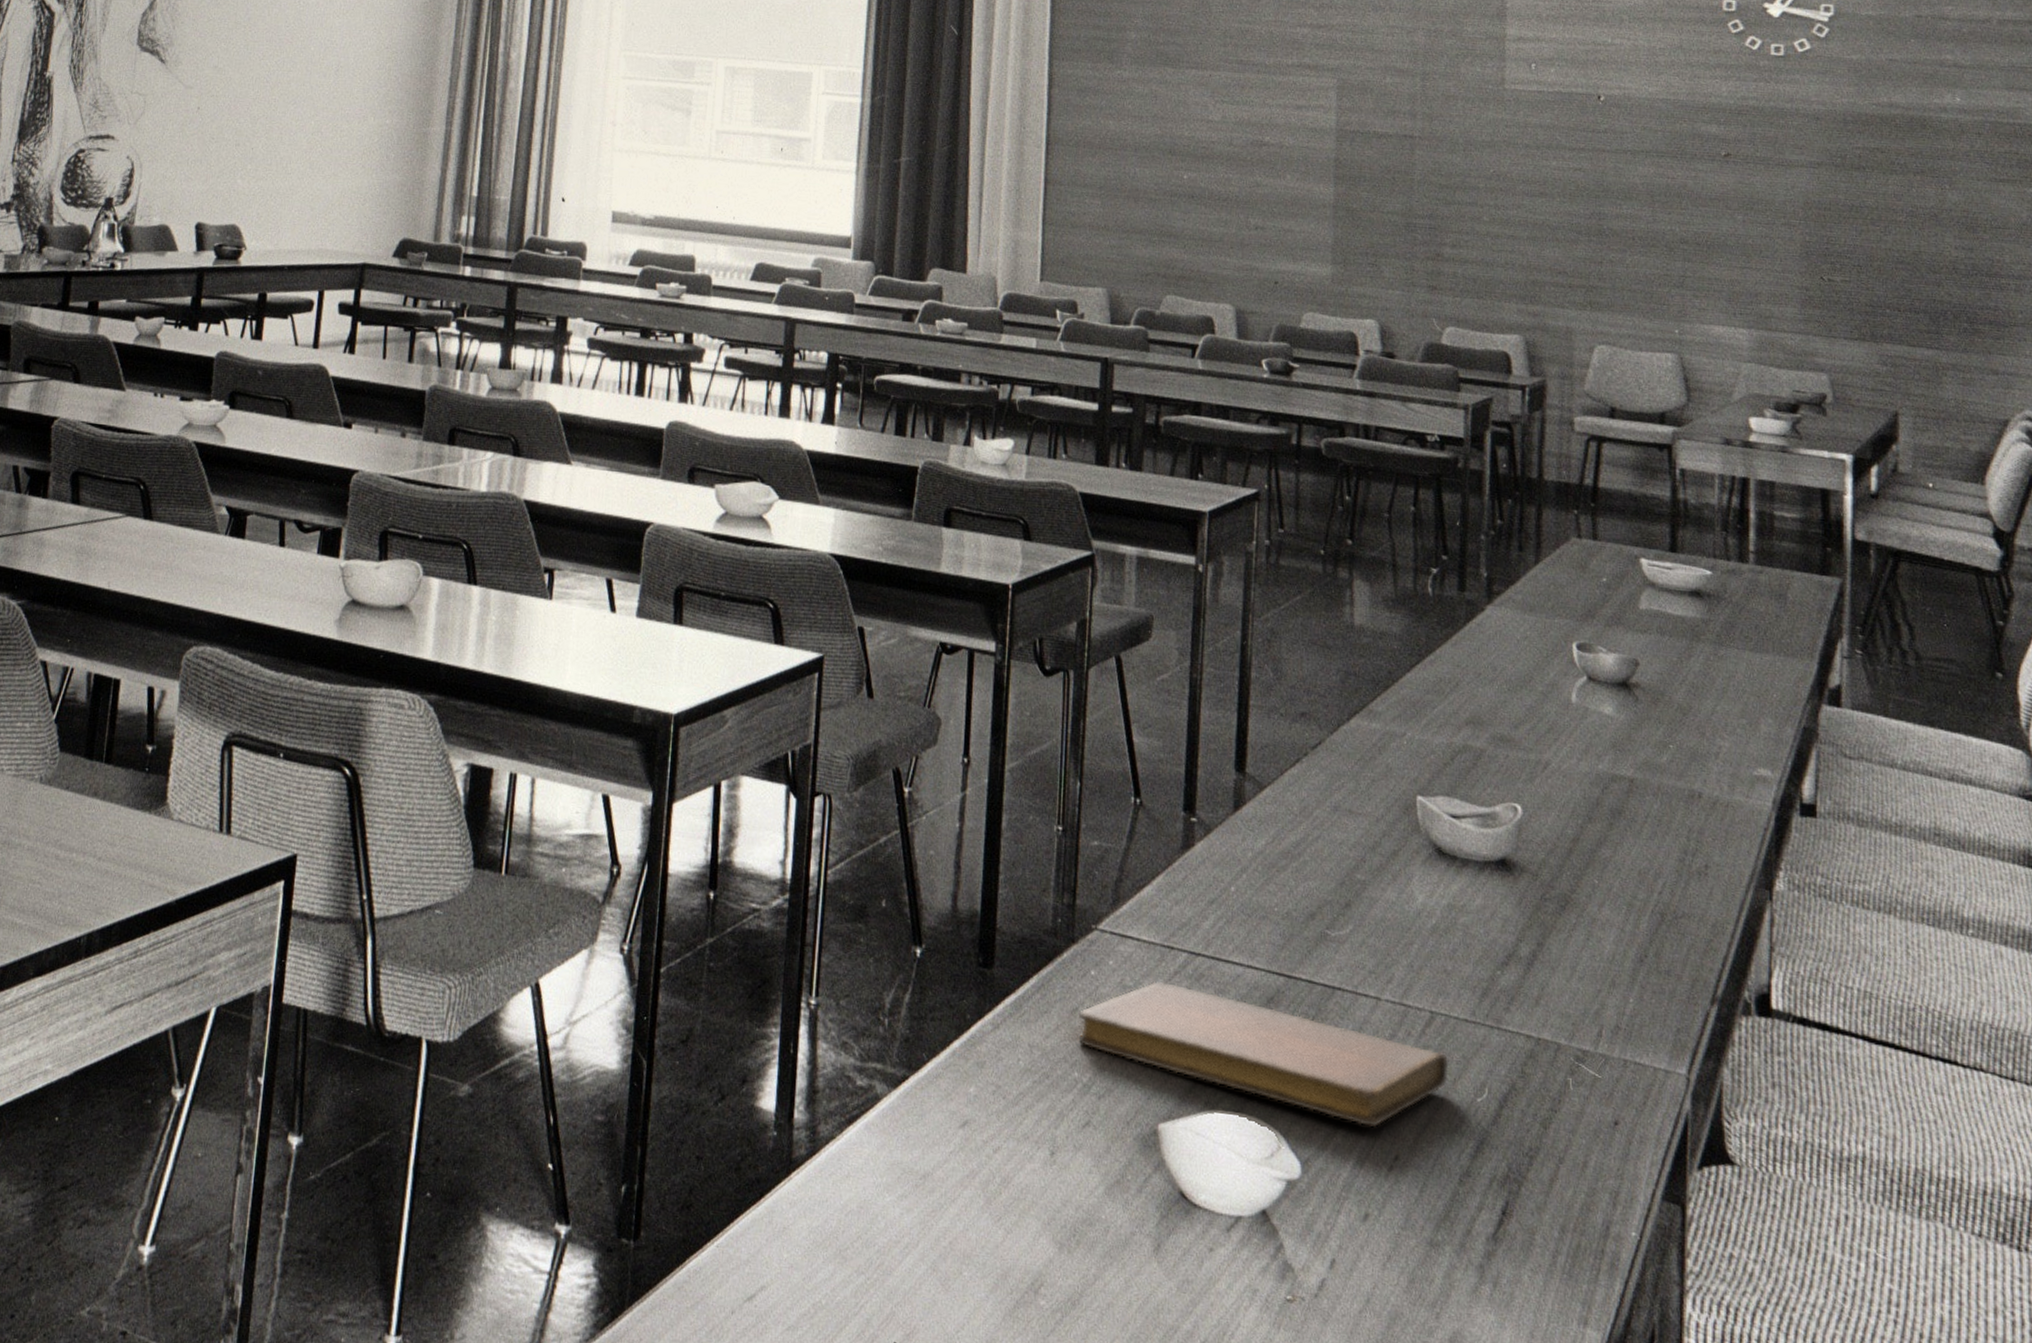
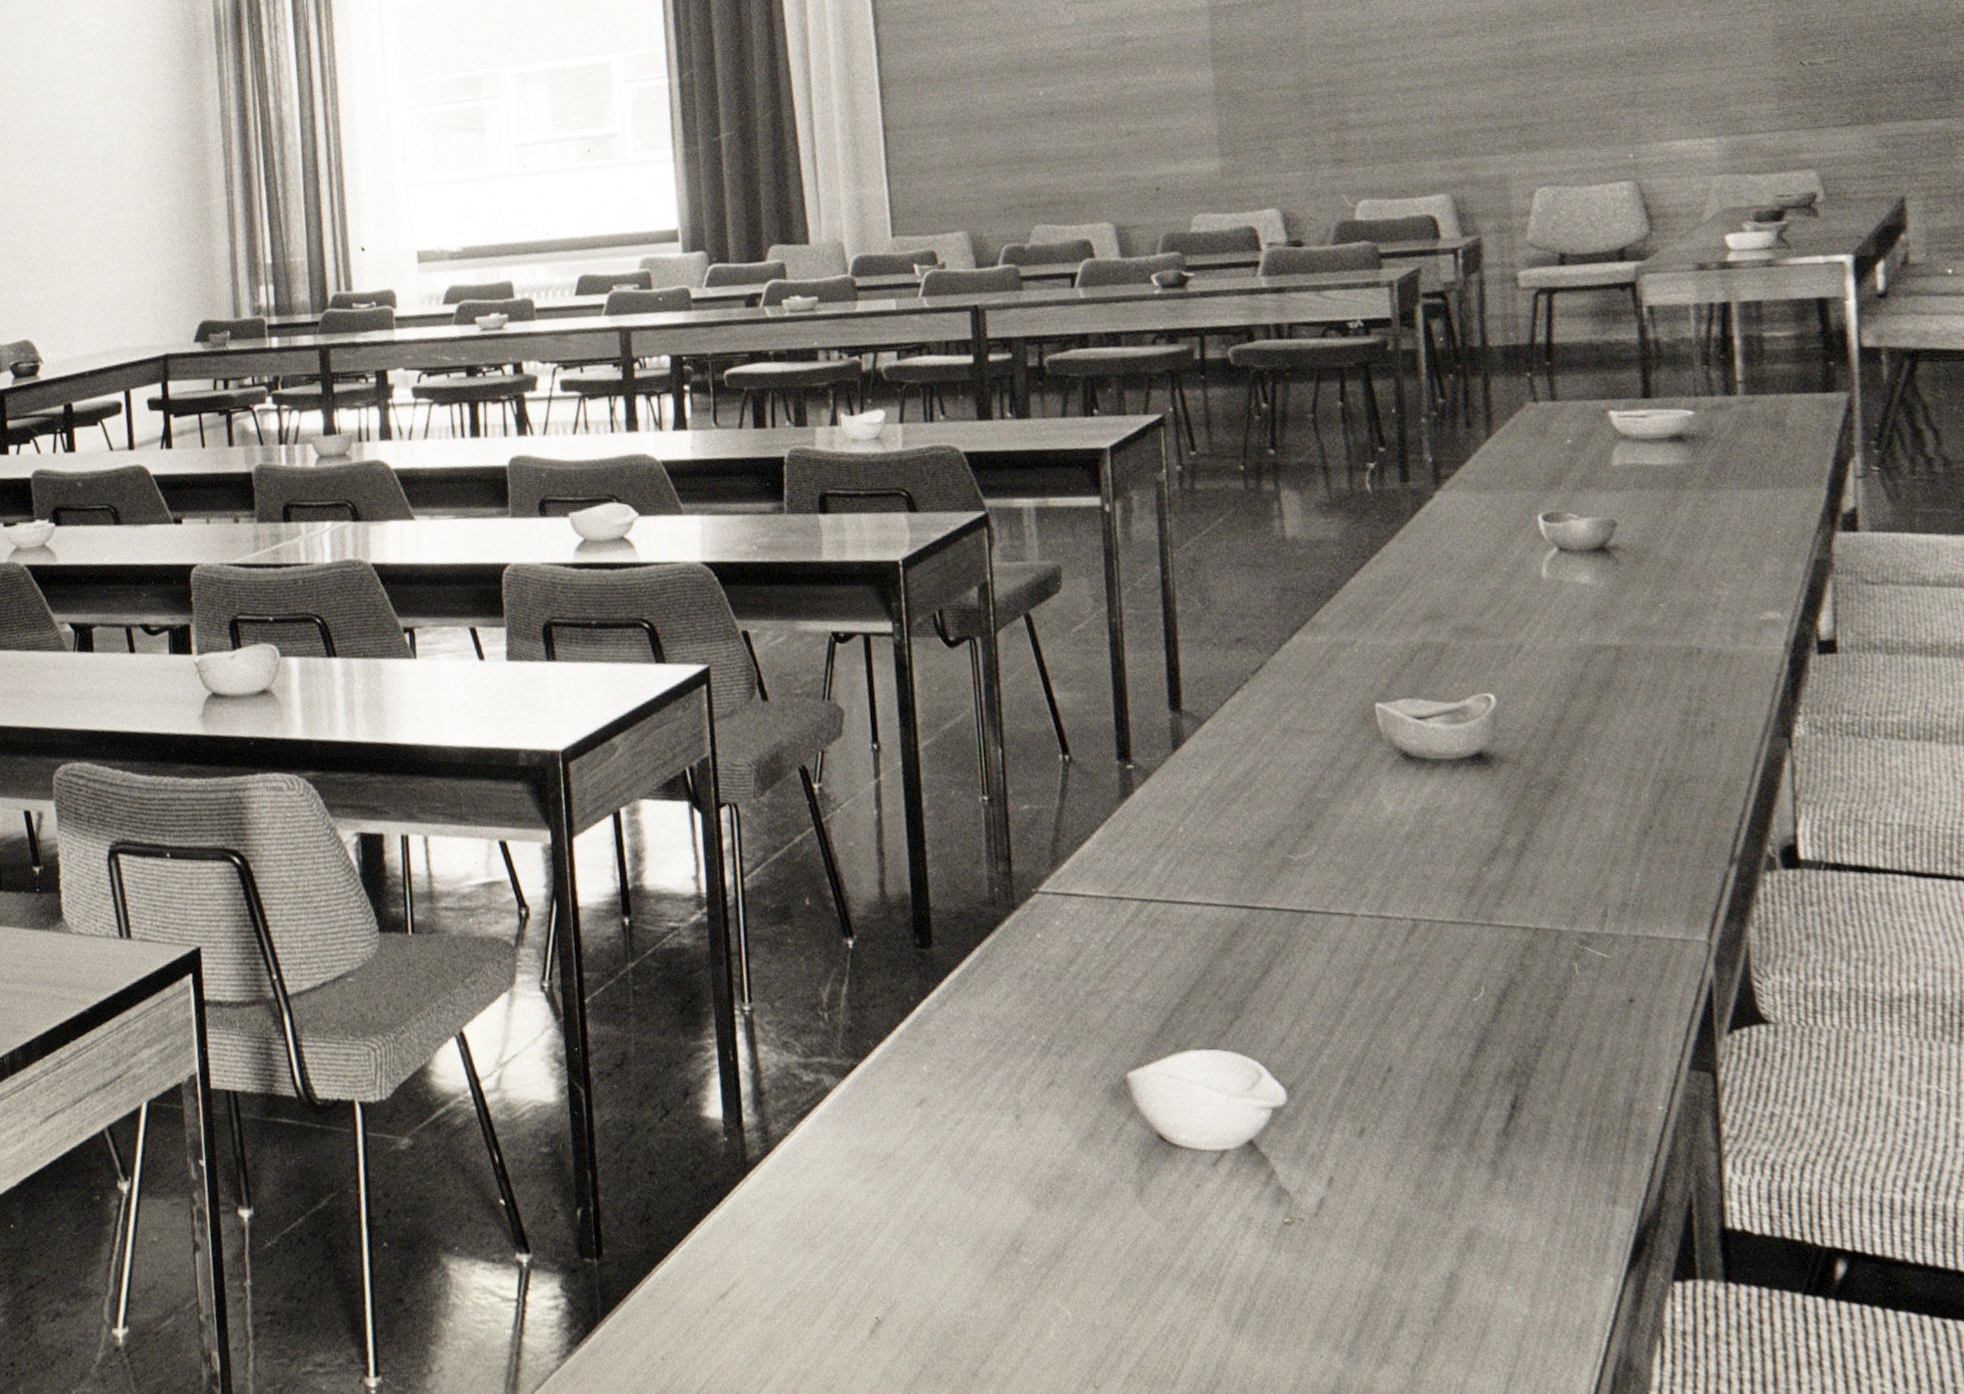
notebook: present [1077,981,1449,1128] -> none [1029,932,1439,1044]

